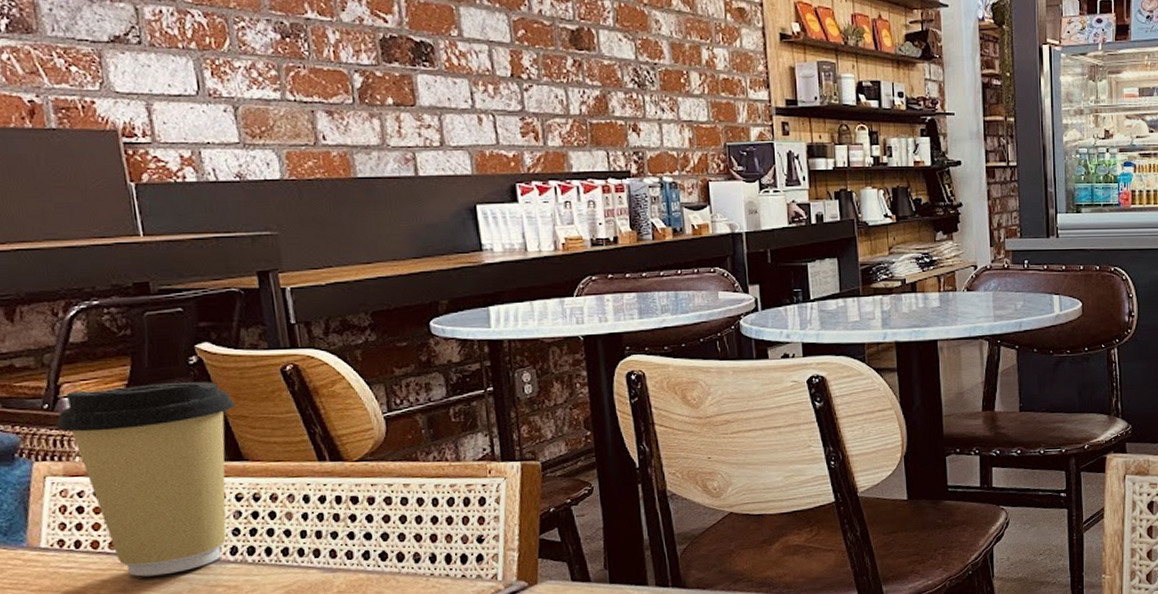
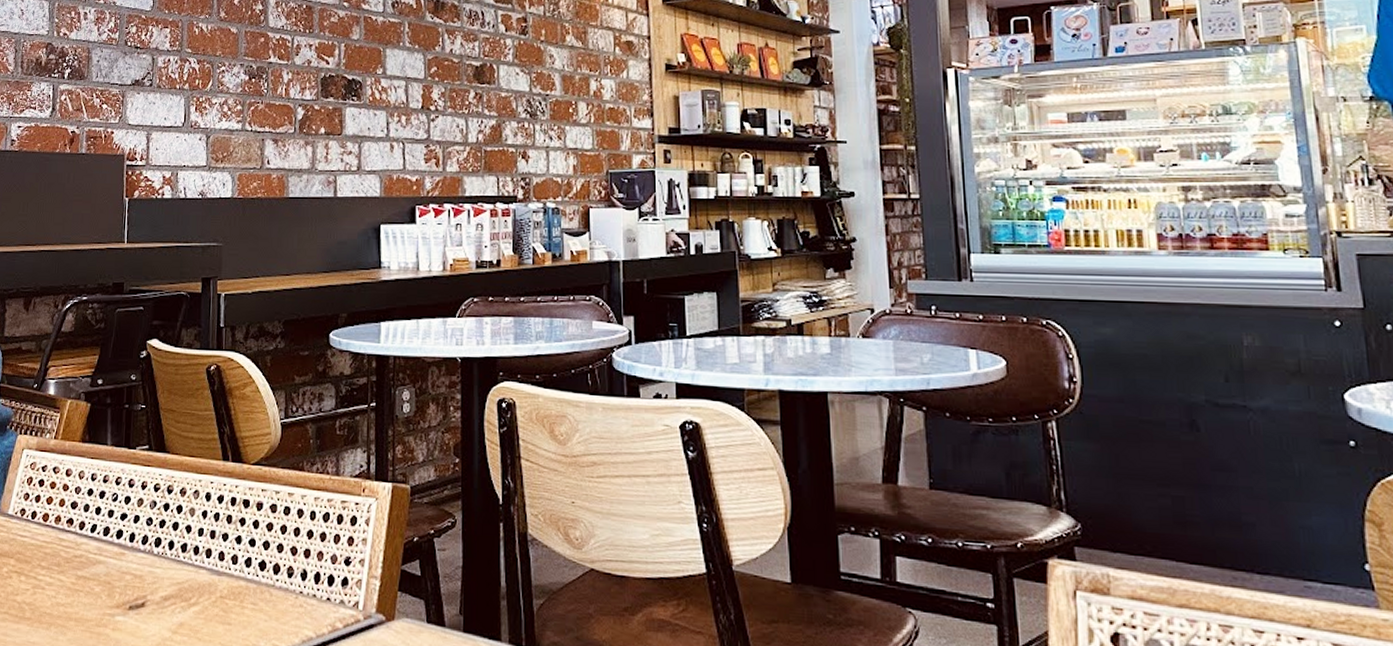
coffee cup: present [56,381,235,577] -> none [39,373,168,555]

